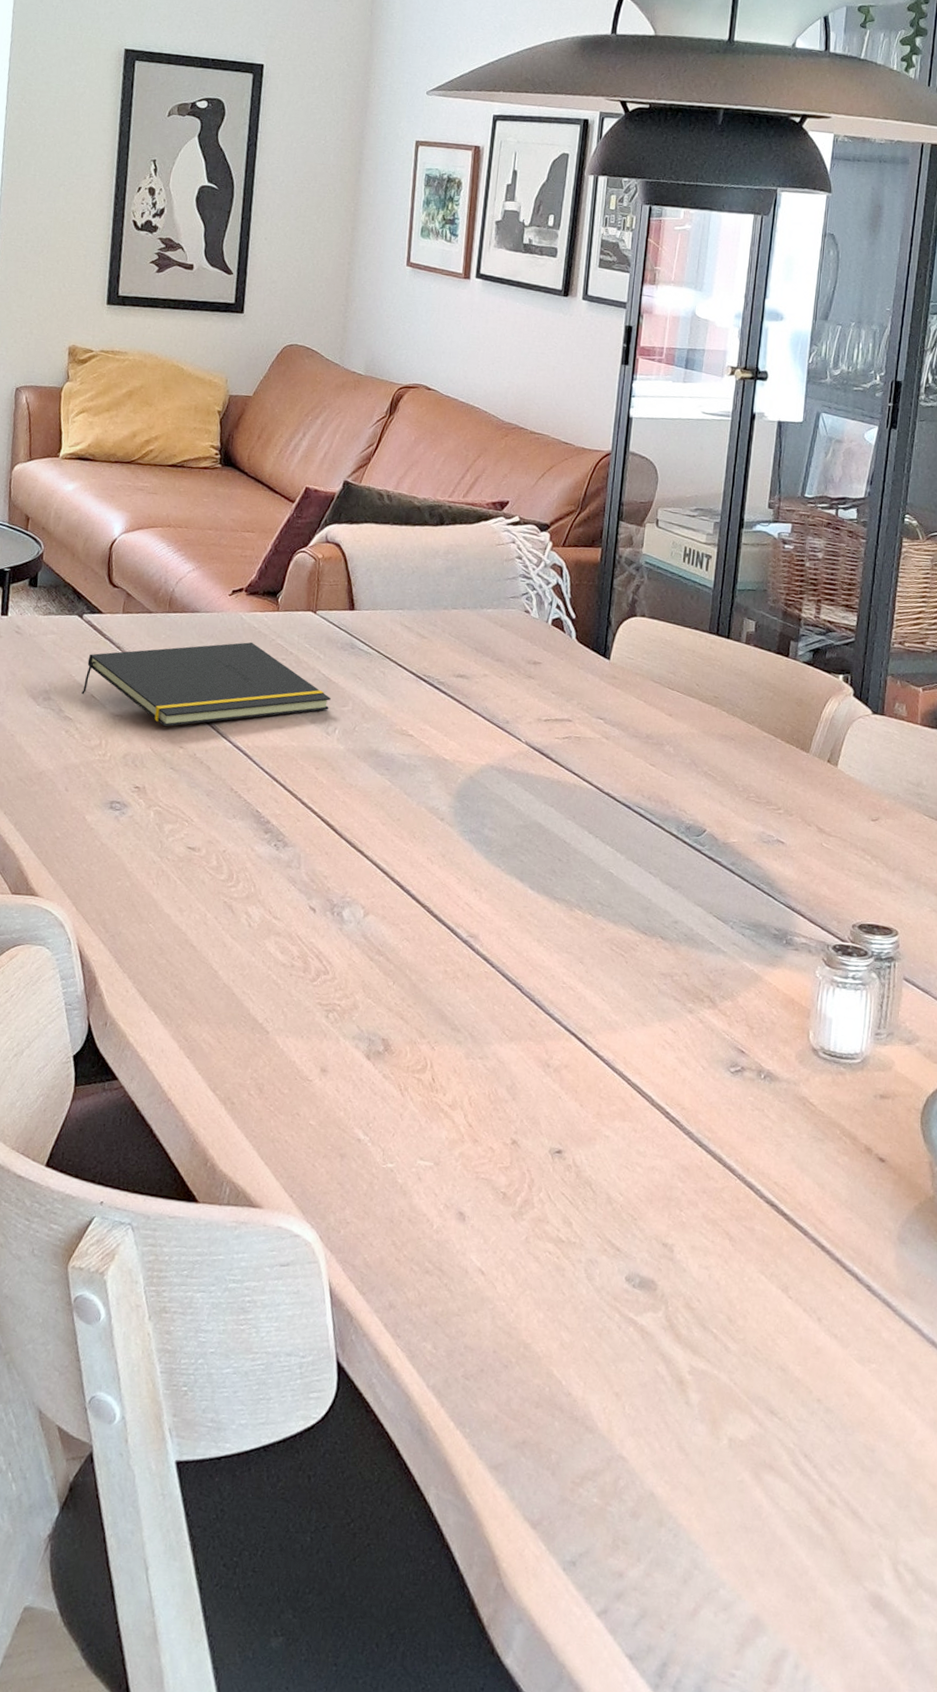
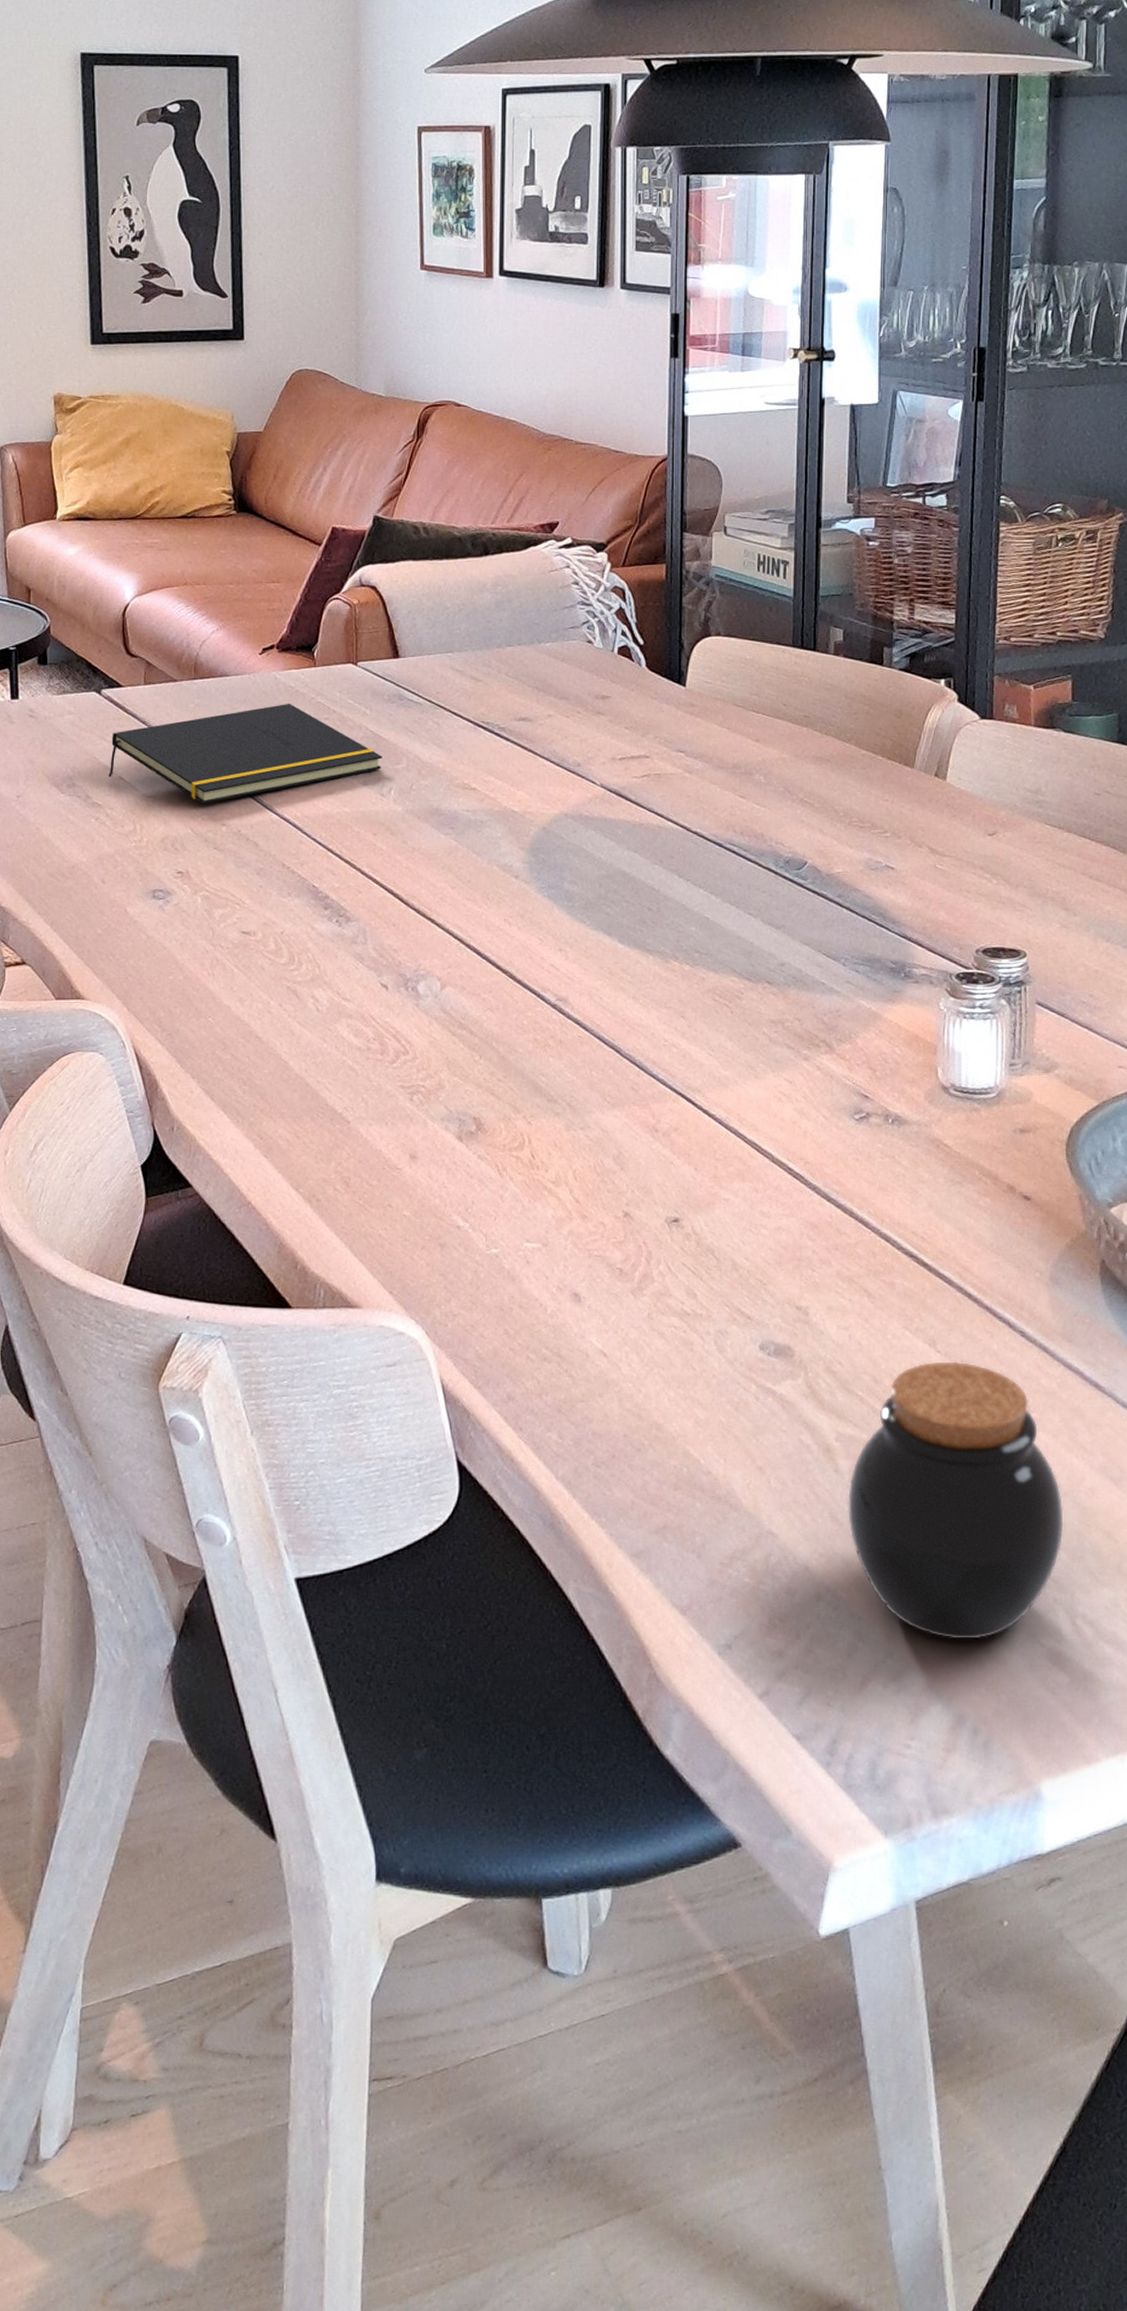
jar: none [694,1306,894,1578] -> present [848,1361,1064,1640]

